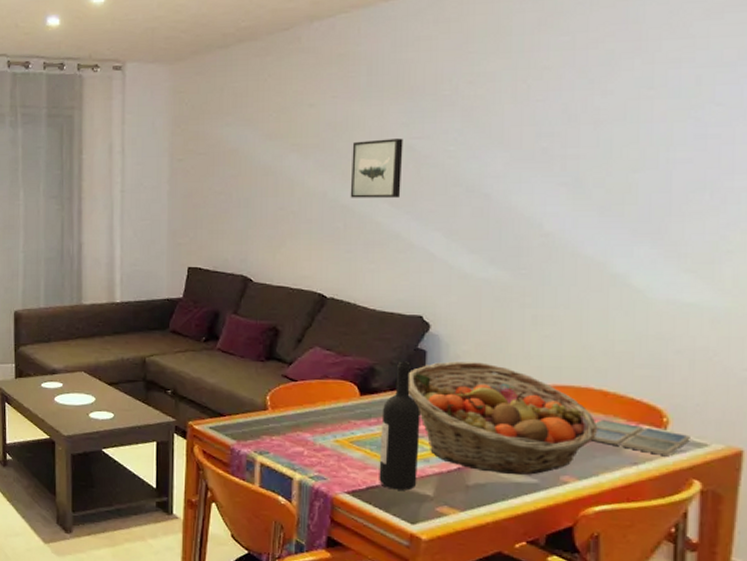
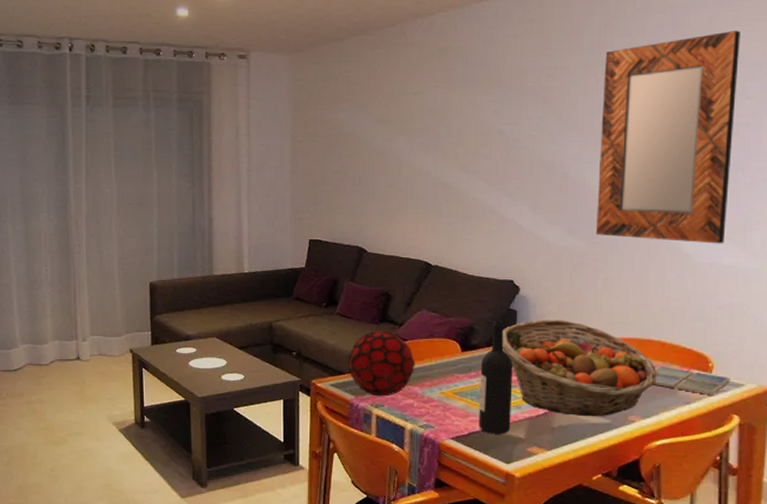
decorative orb: none [229,369,306,443] -> present [348,331,415,397]
wall art: present [350,138,403,198] -> none [450,124,495,177]
home mirror: none [523,25,710,278] -> present [595,30,740,244]

